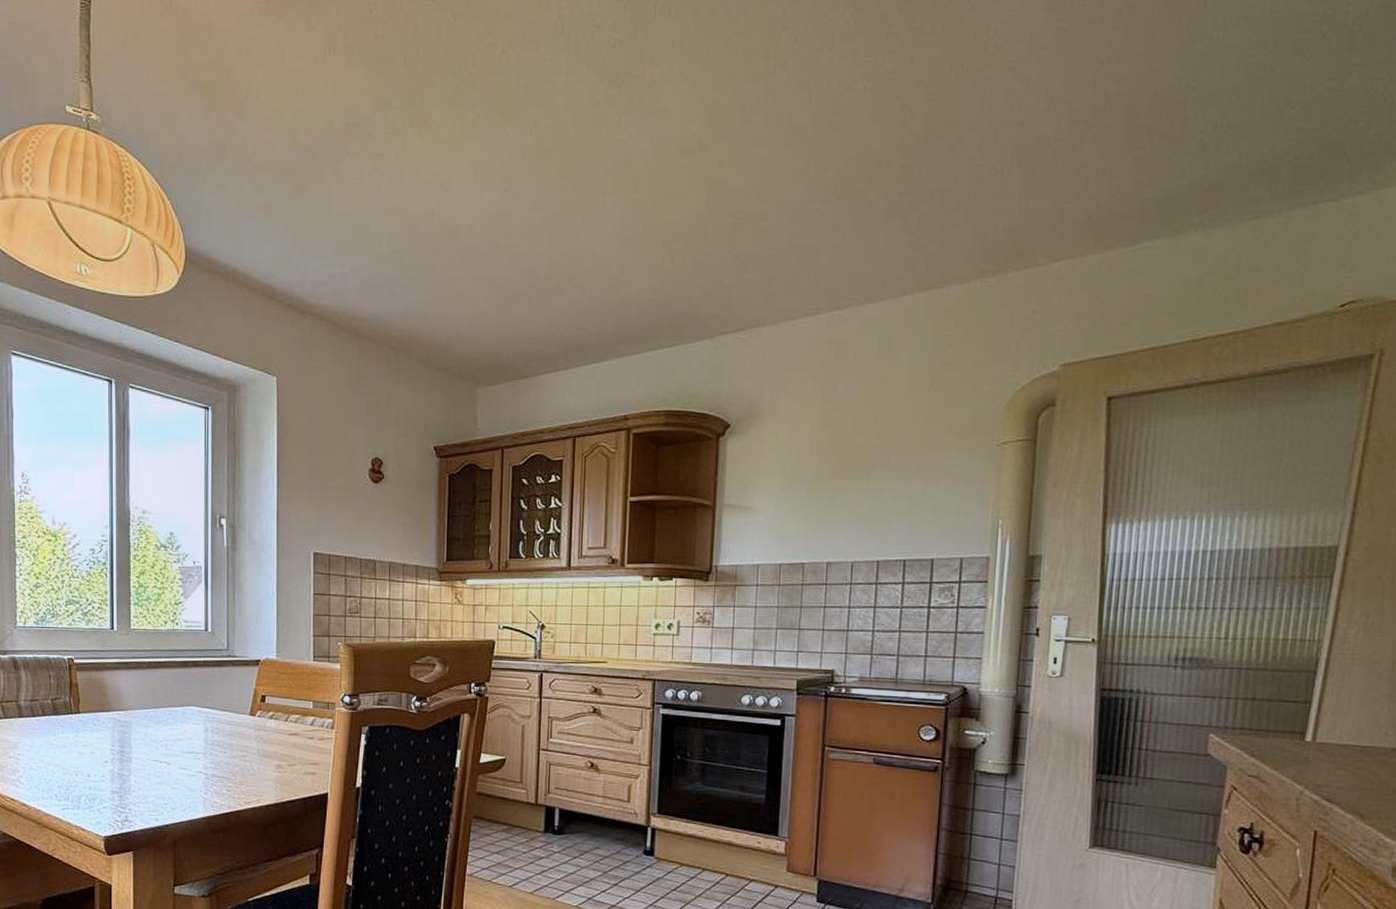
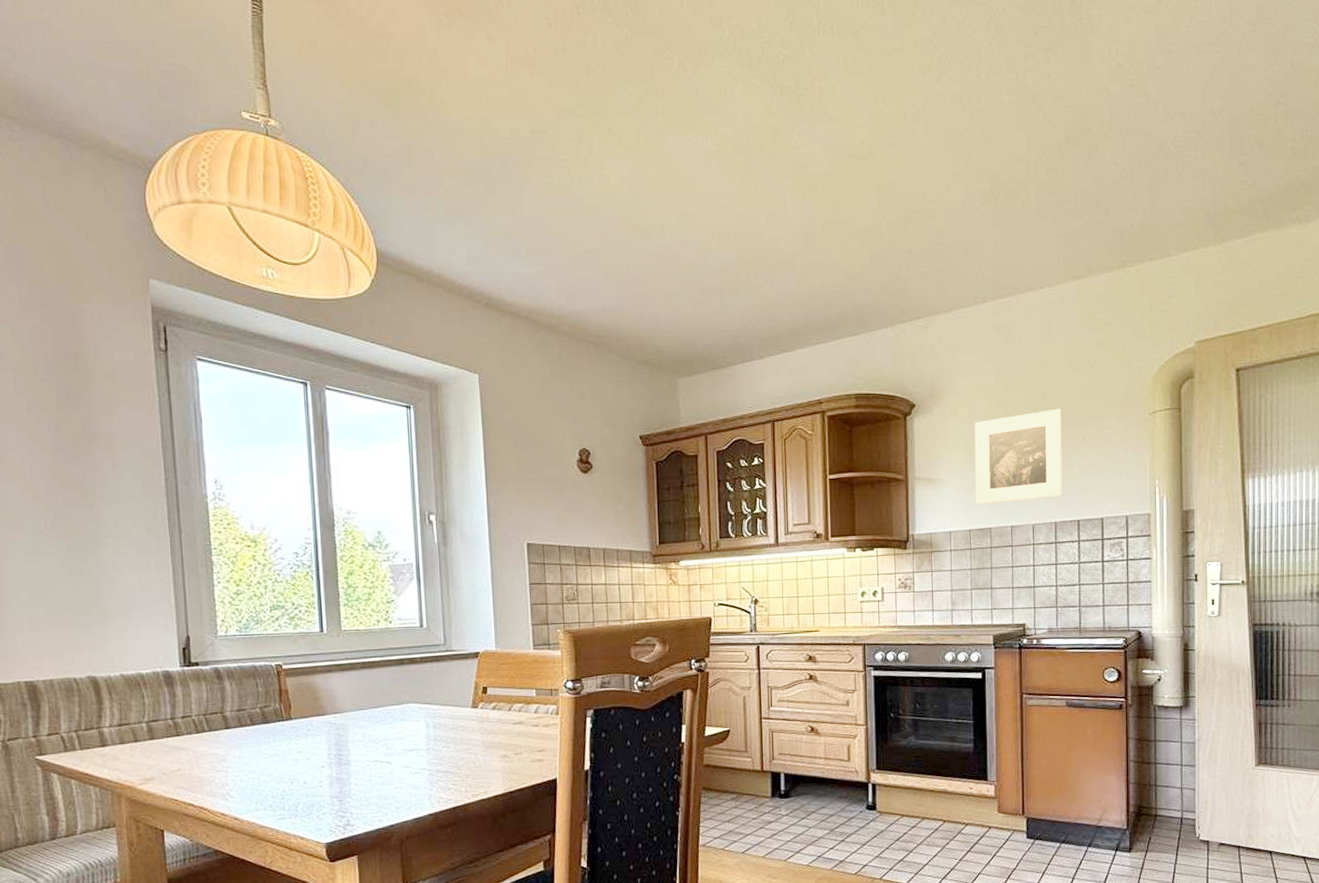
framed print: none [789,435,895,537] -> present [974,408,1063,504]

